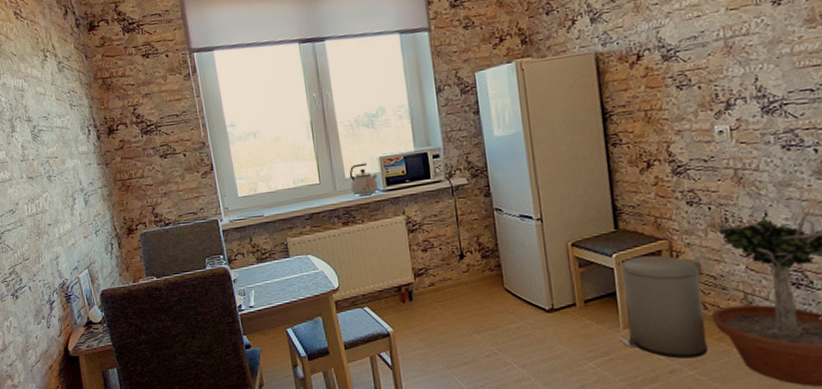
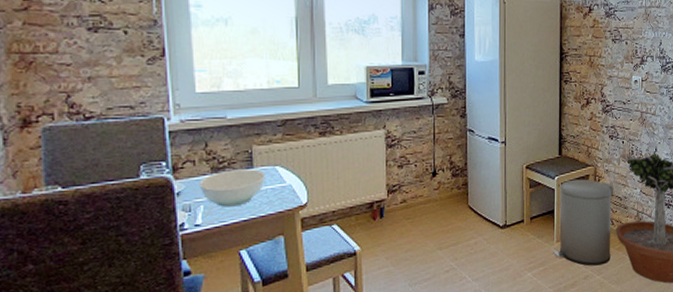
bowl: none [249,258,301,292] -> present [199,169,266,207]
kettle: present [349,163,379,196] -> none [332,70,362,106]

